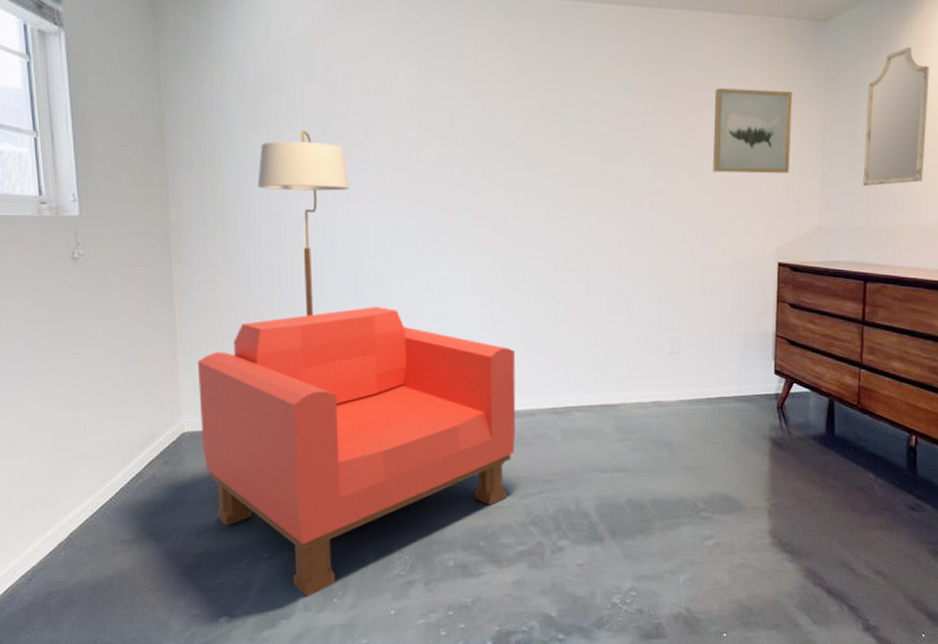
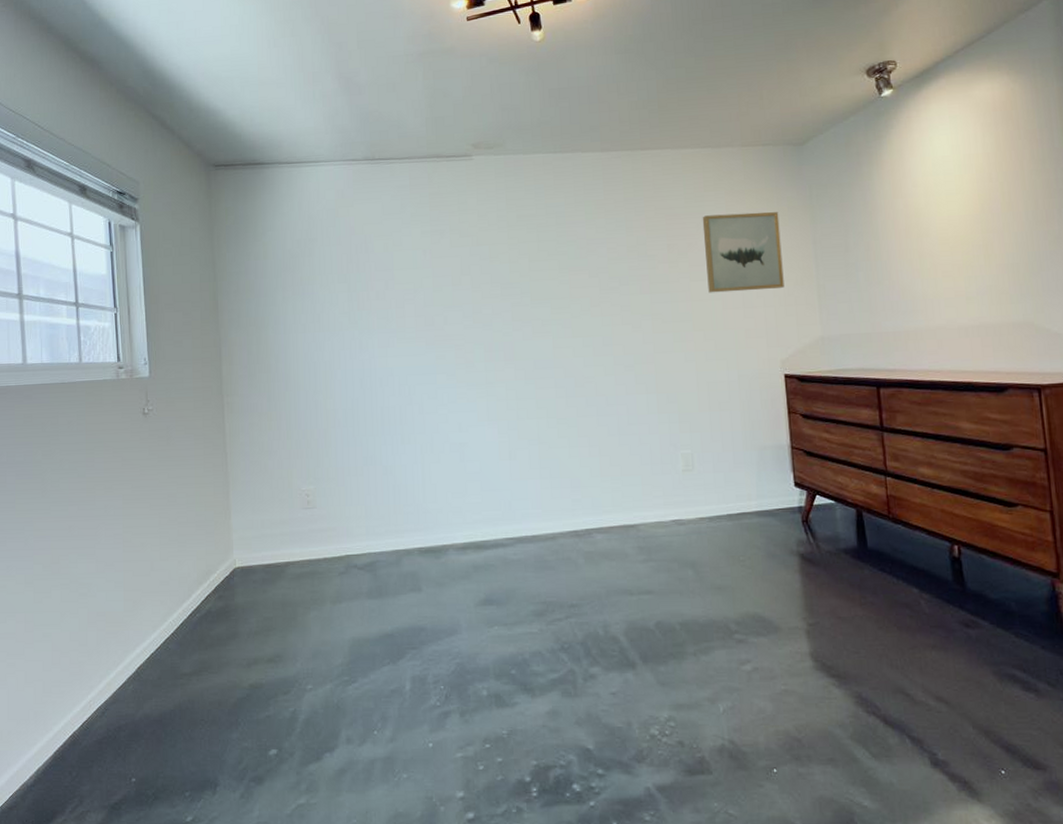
armchair: present [197,307,516,596] -> none [246,441,539,728]
floor lamp: present [257,130,349,316] -> none [295,287,374,454]
home mirror: present [863,47,930,186] -> none [853,159,924,293]

